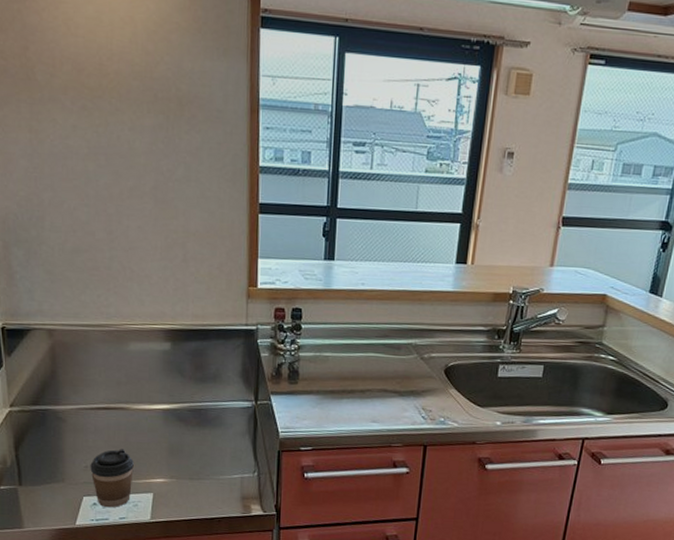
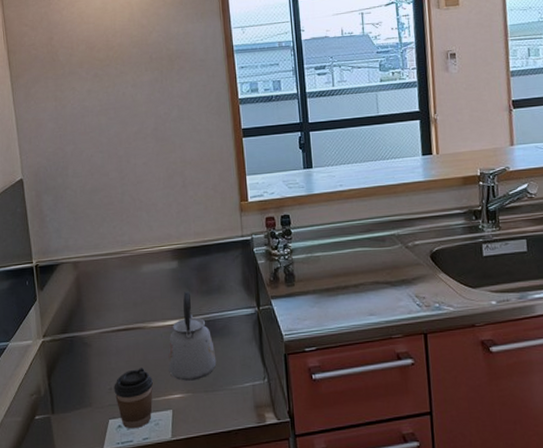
kettle: none [152,376,205,467] -> present [168,291,217,381]

